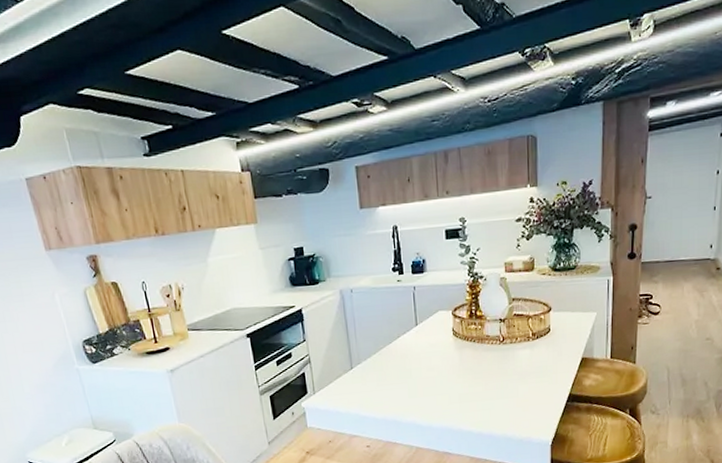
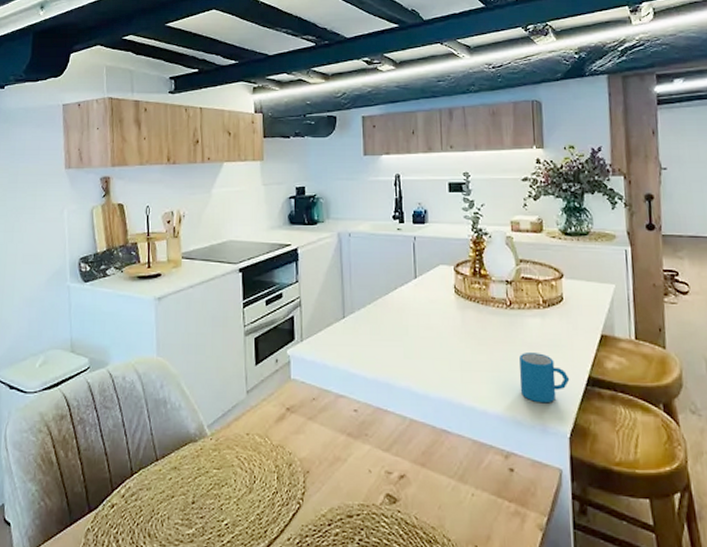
mug: none [510,379,553,421] -> present [519,353,570,404]

